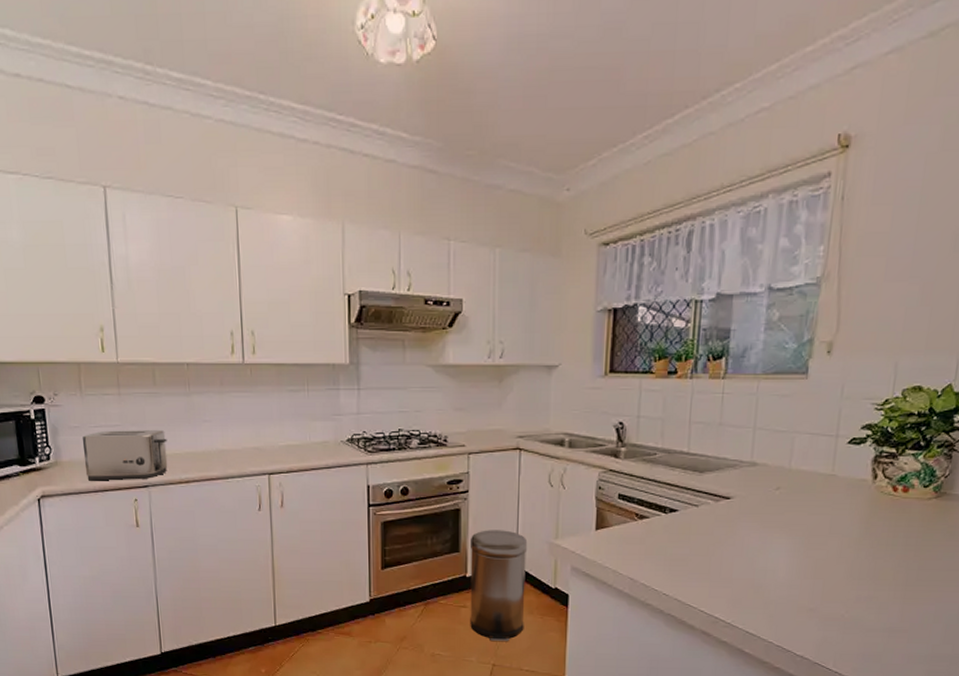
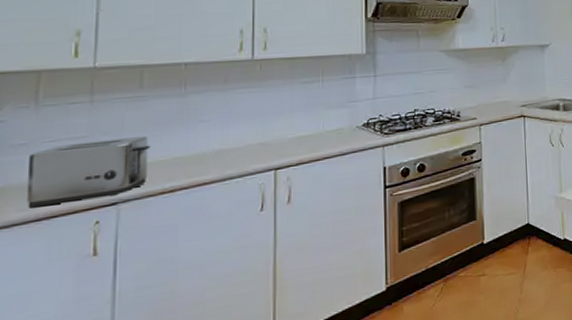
pedal bin: present [470,530,528,642] -> none [486,191,540,306]

